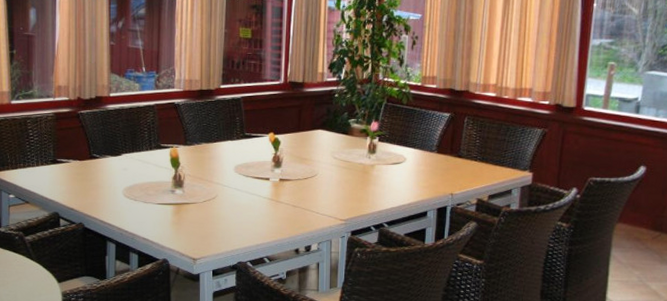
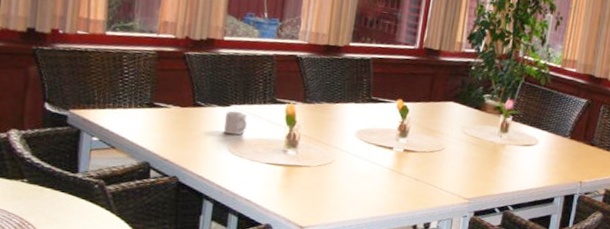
cup: none [118,159,137,181] -> present [224,110,248,135]

